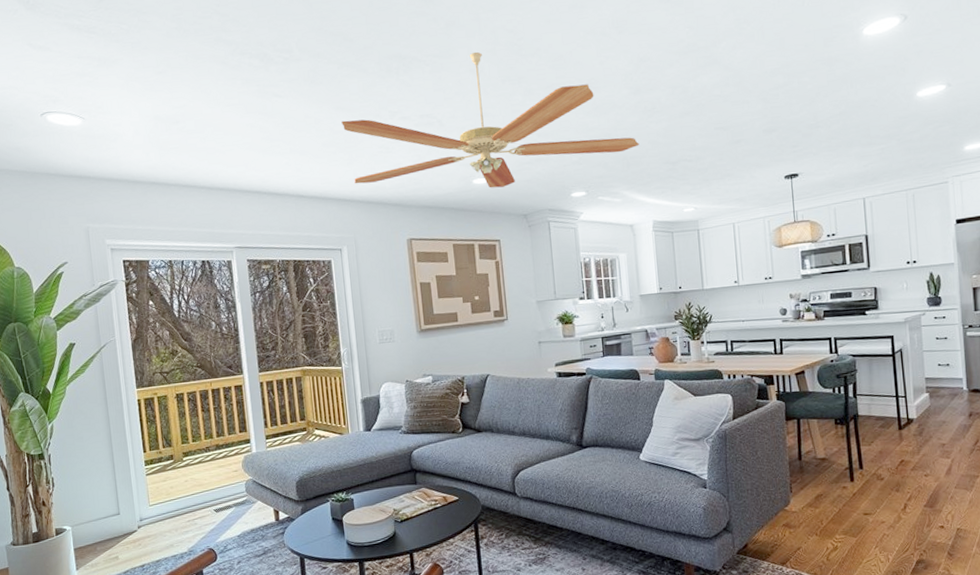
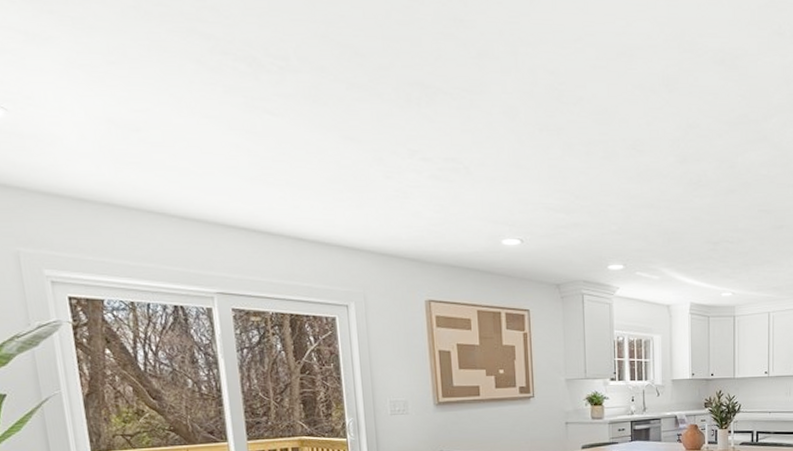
ceiling fan: present [341,51,639,188] -> none [350,91,682,251]

